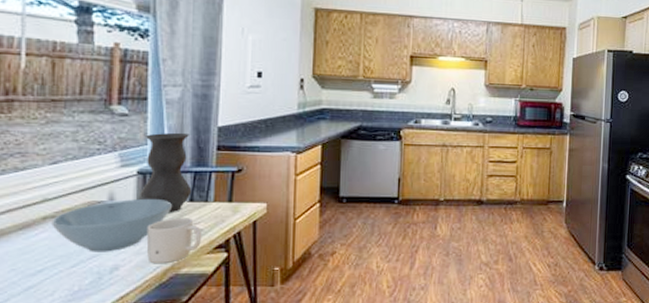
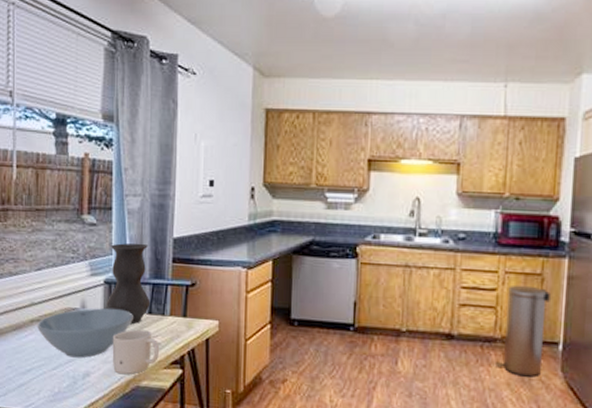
pedal bin: none [515,157,557,230] -> present [494,284,550,378]

